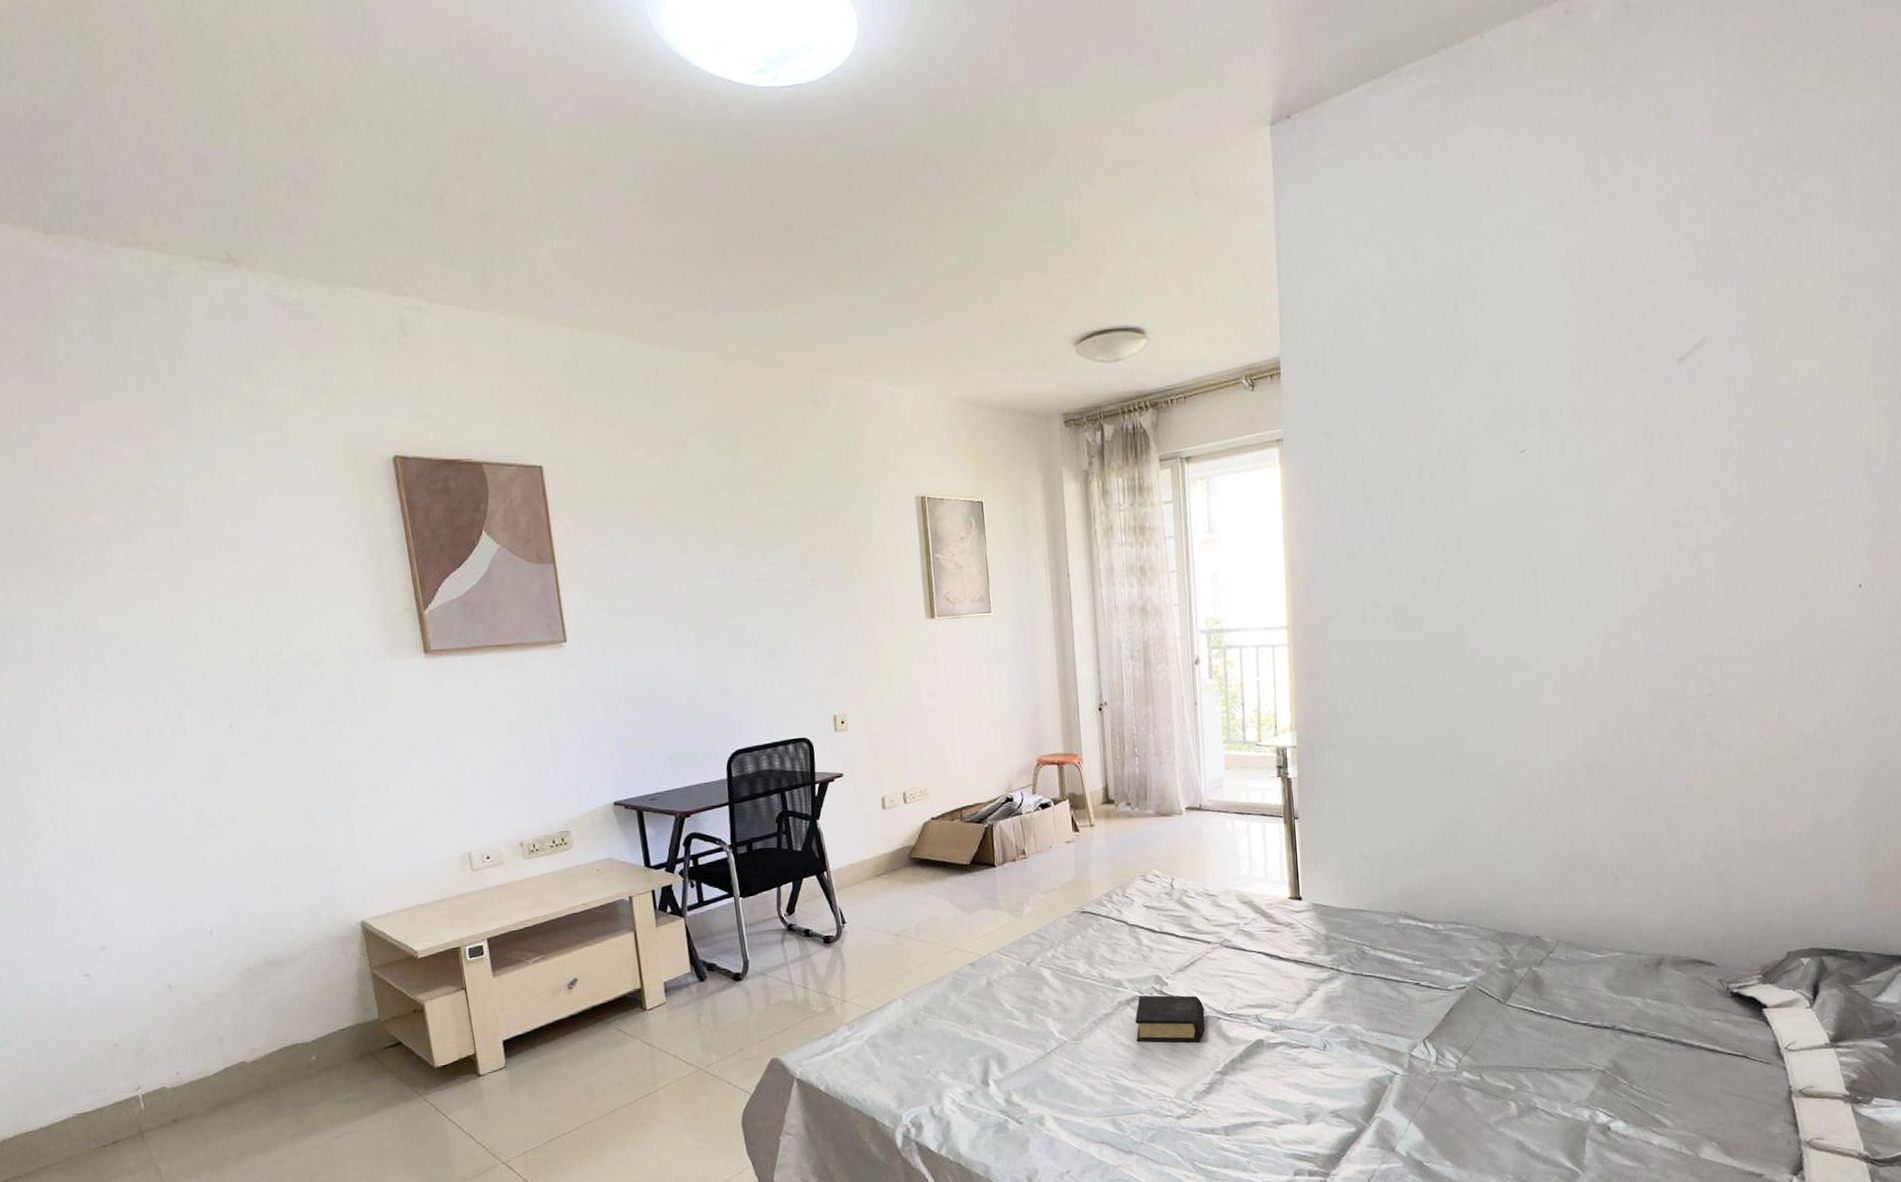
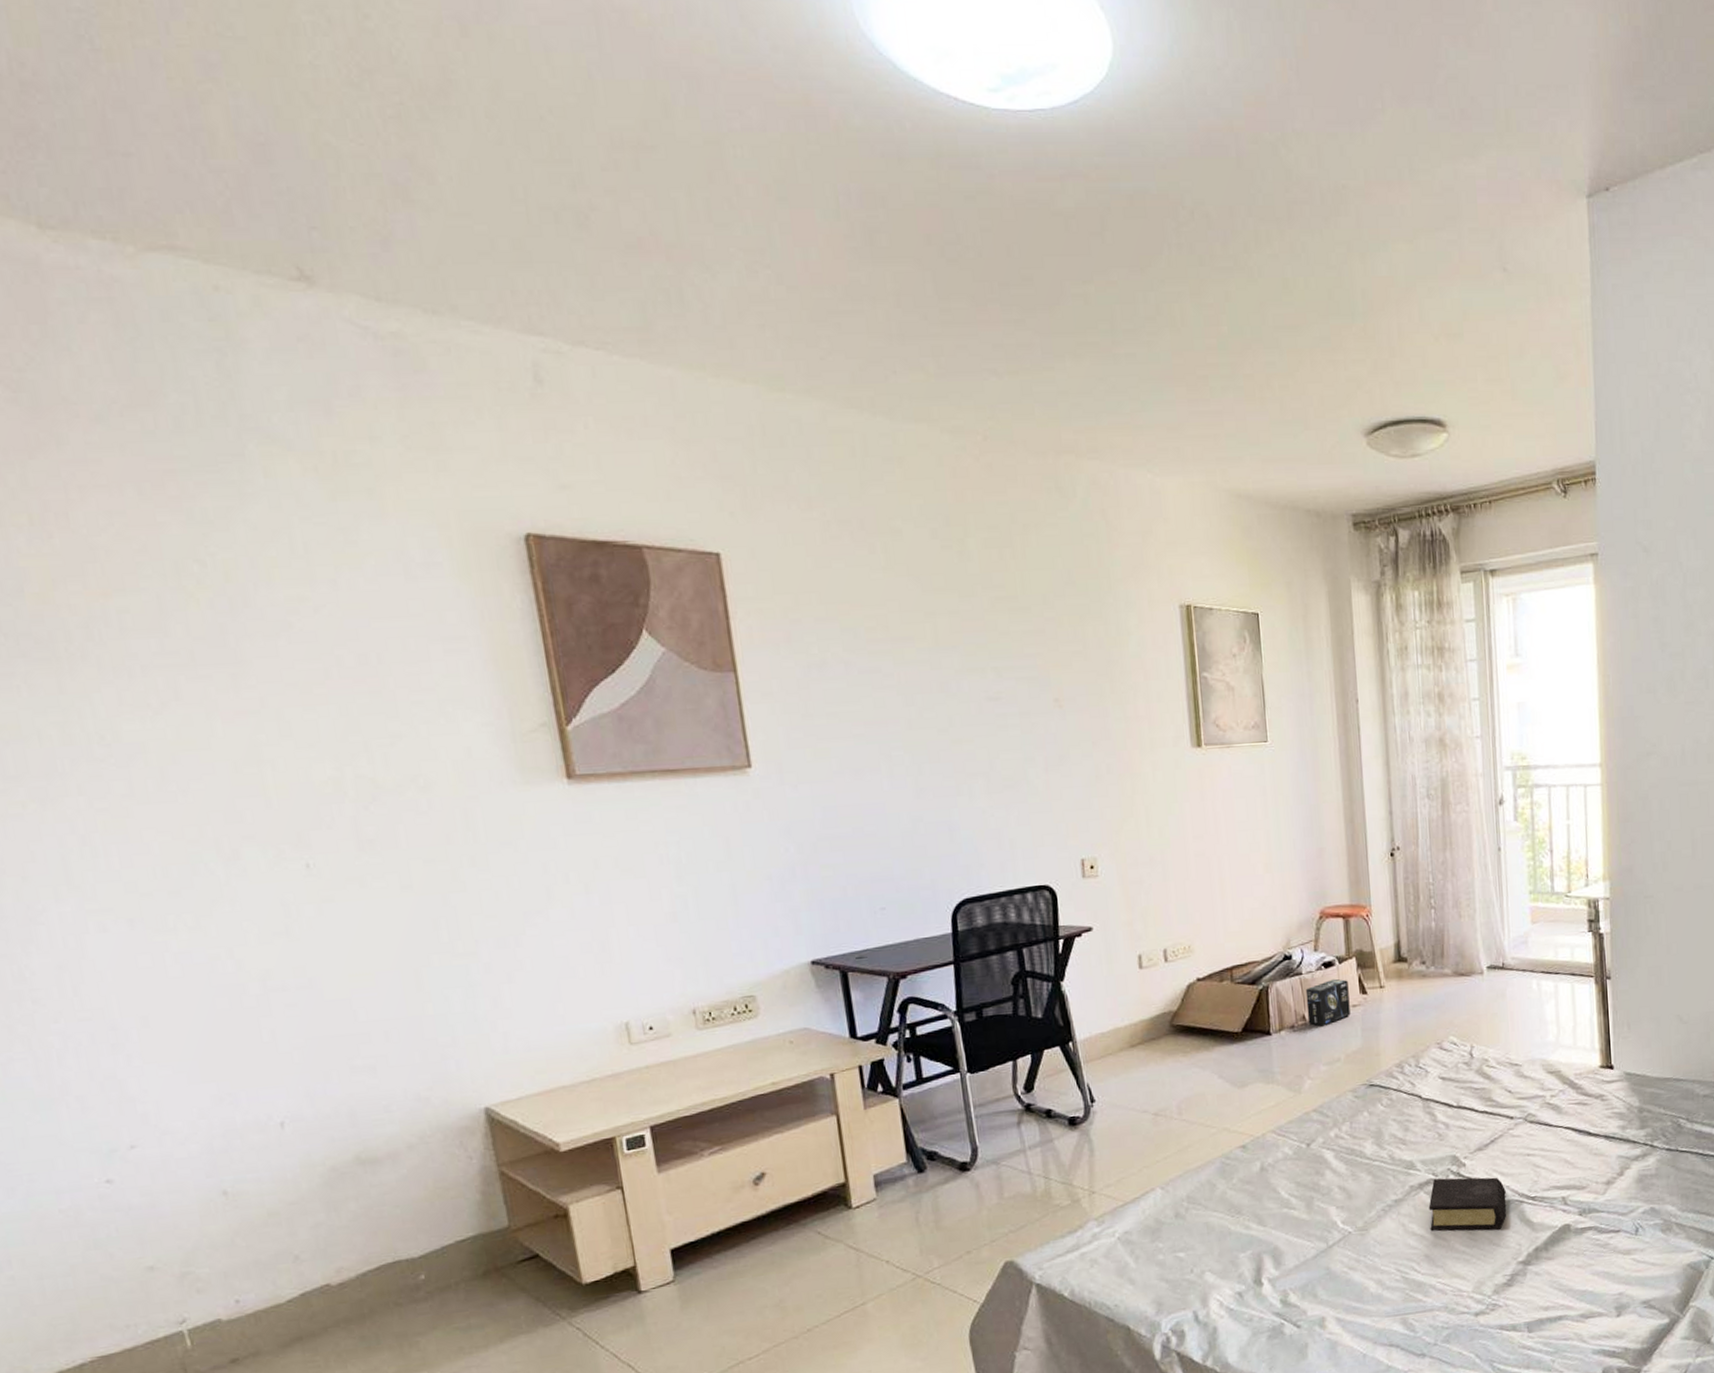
box: none [1025,818,1065,860] -> present [1305,978,1351,1027]

